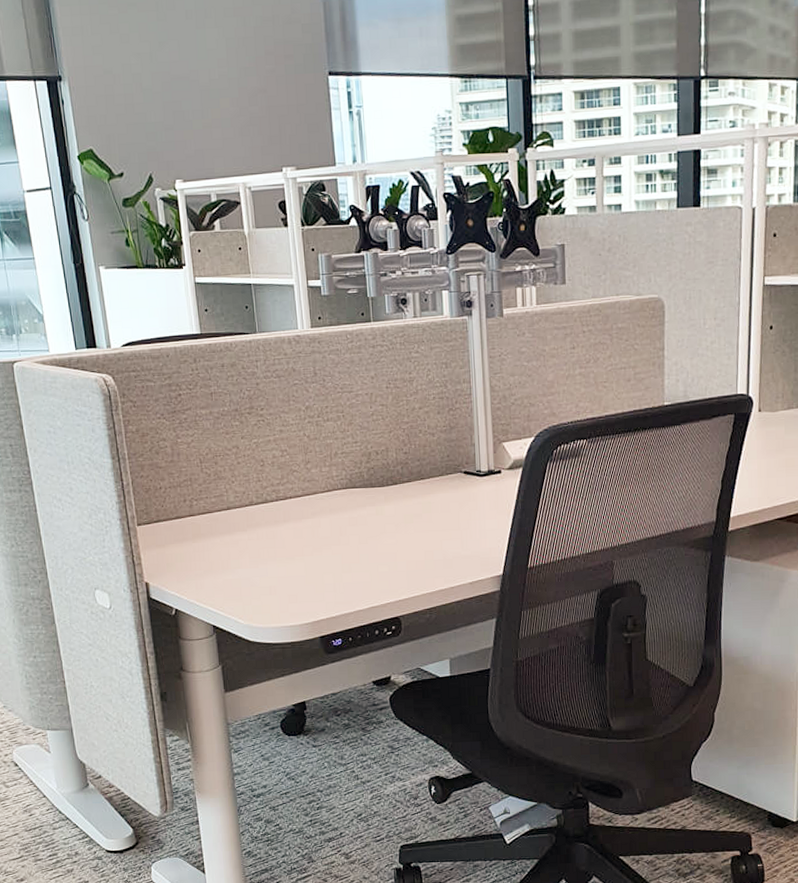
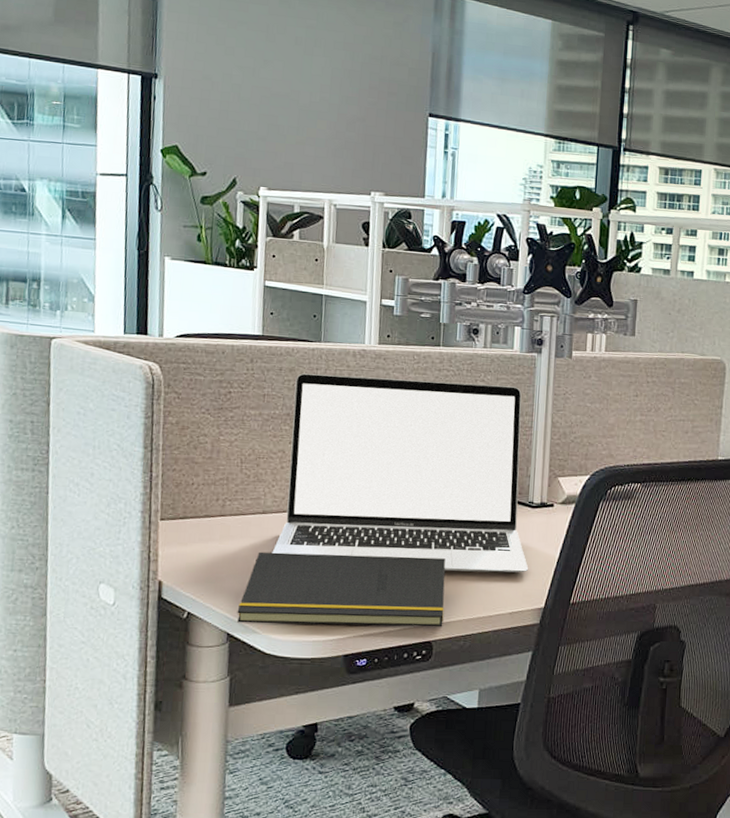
notepad: none [218,536,408,615] -> present [237,551,446,627]
laptop: none [238,354,484,548] -> present [272,373,529,573]

